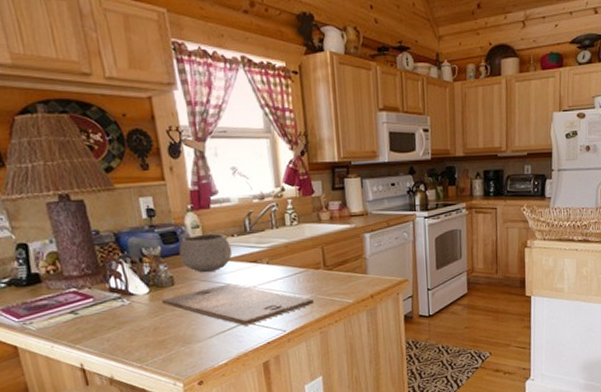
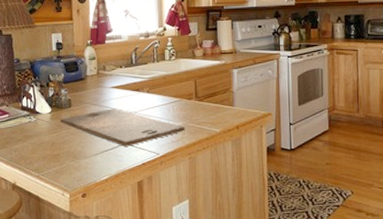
bowl: present [178,233,233,273] -> none [77,64,120,98]

